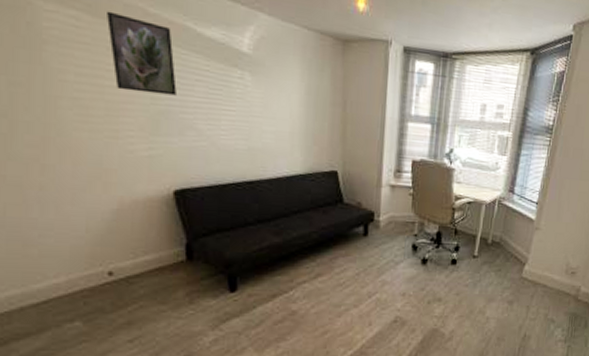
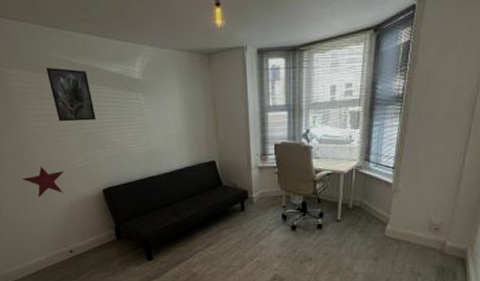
decorative star: none [42,147,116,192] -> present [22,166,65,198]

